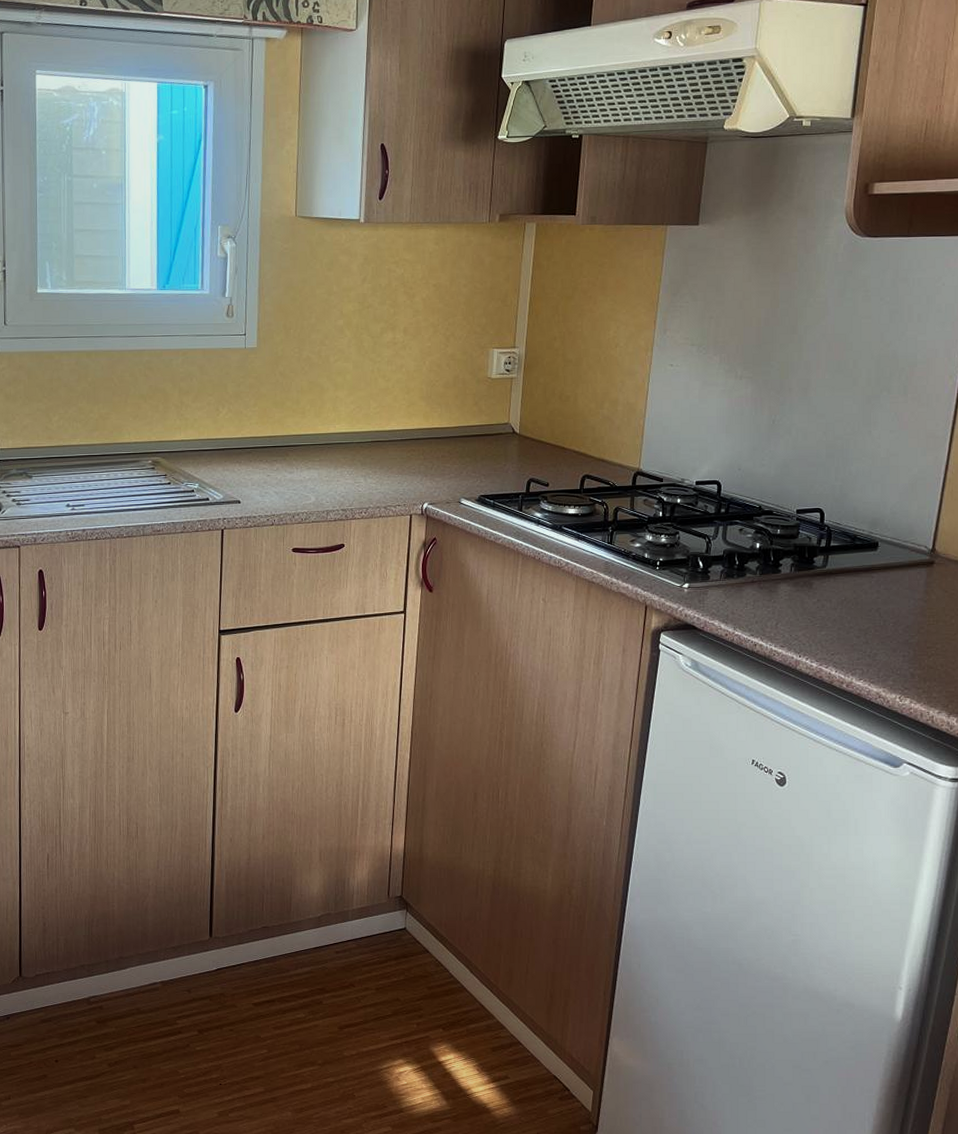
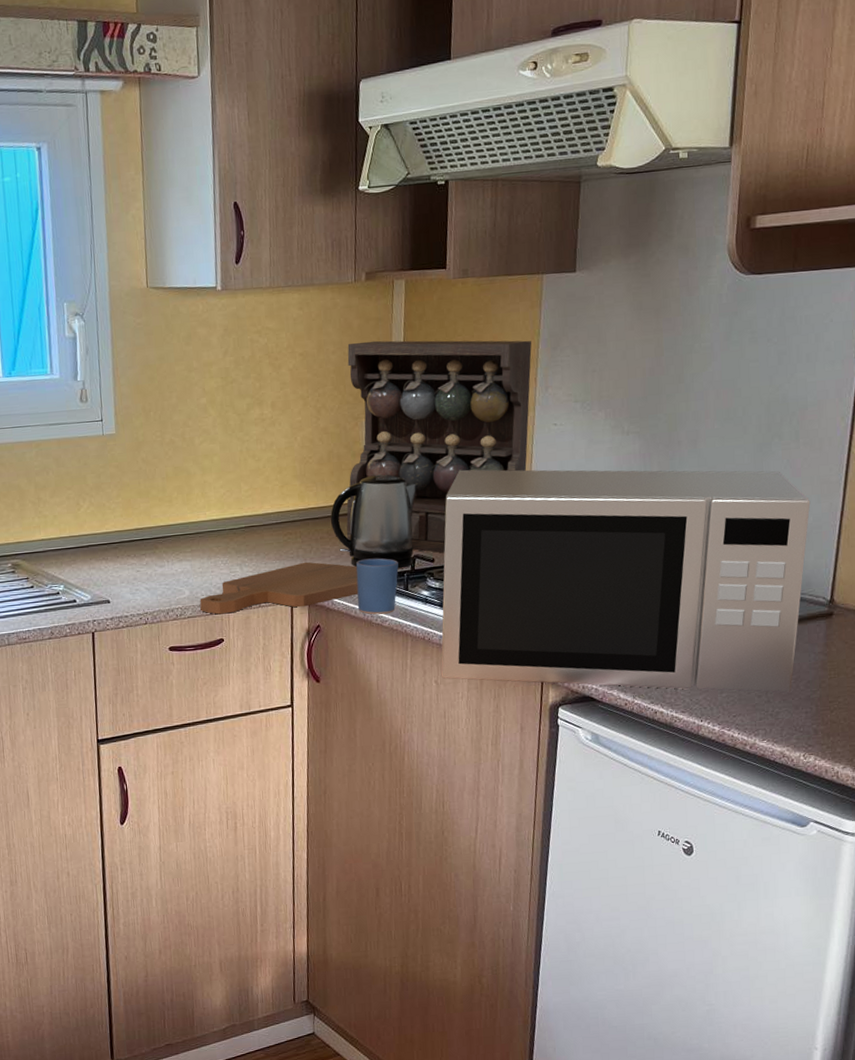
cutting board: none [324,478,475,521] -> present [200,562,359,615]
kettle: none [453,401,536,490] -> present [330,474,417,569]
spice rack: none [466,277,653,479] -> present [346,340,532,553]
mug: none [473,479,514,532] -> present [355,558,399,615]
microwave: none [548,401,916,636] -> present [440,469,811,694]

